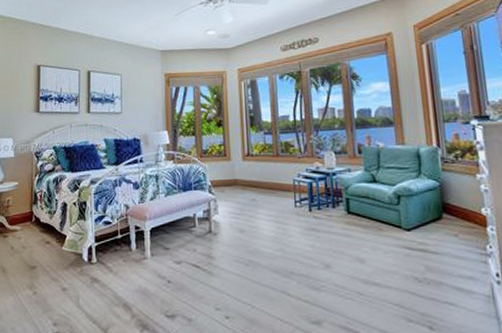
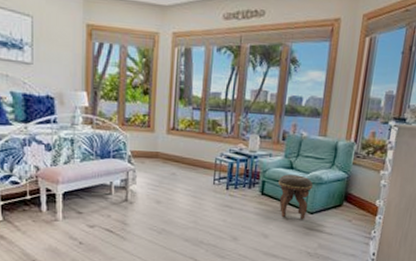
footstool: none [363,188,403,237] -> present [278,174,314,219]

